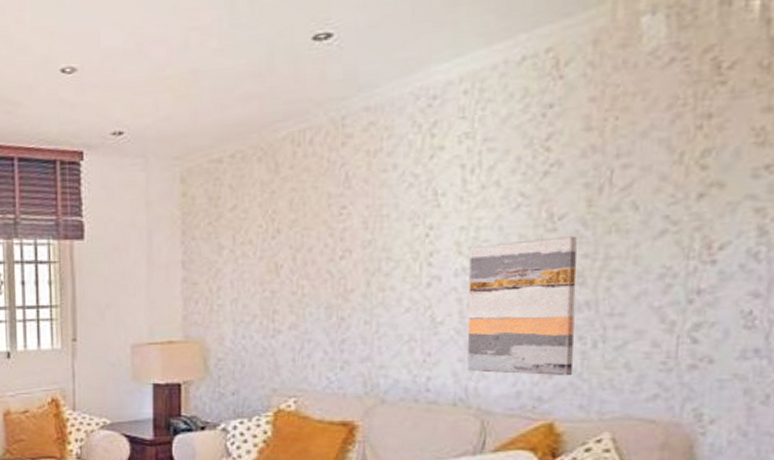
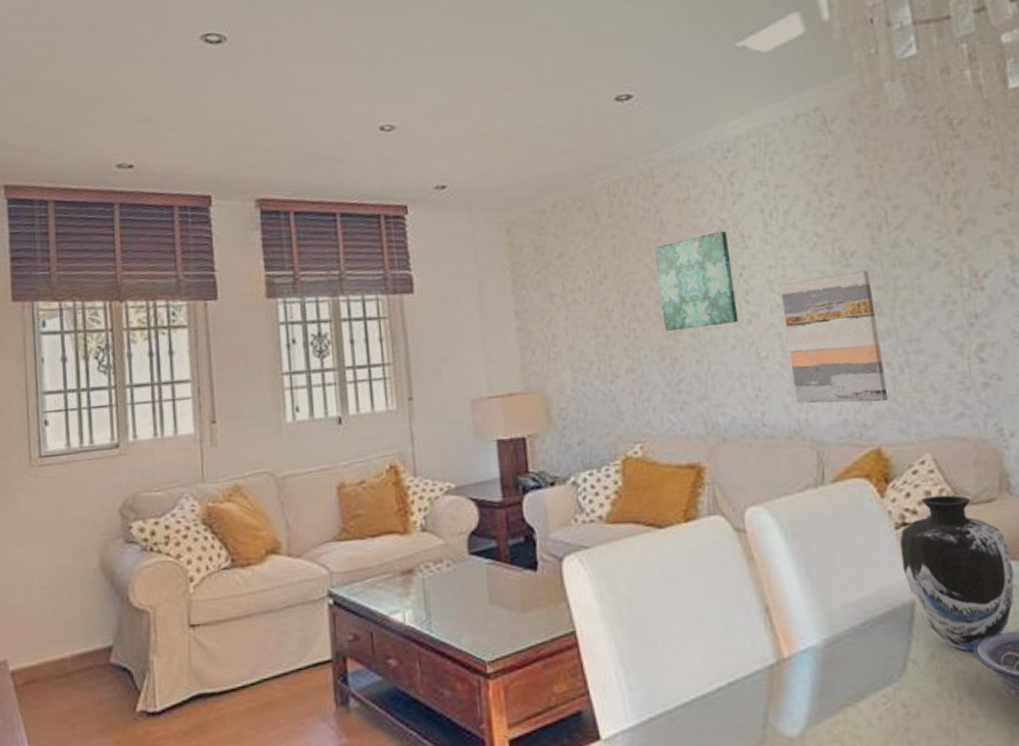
wall art: none [334,187,419,289] -> present [655,231,739,331]

